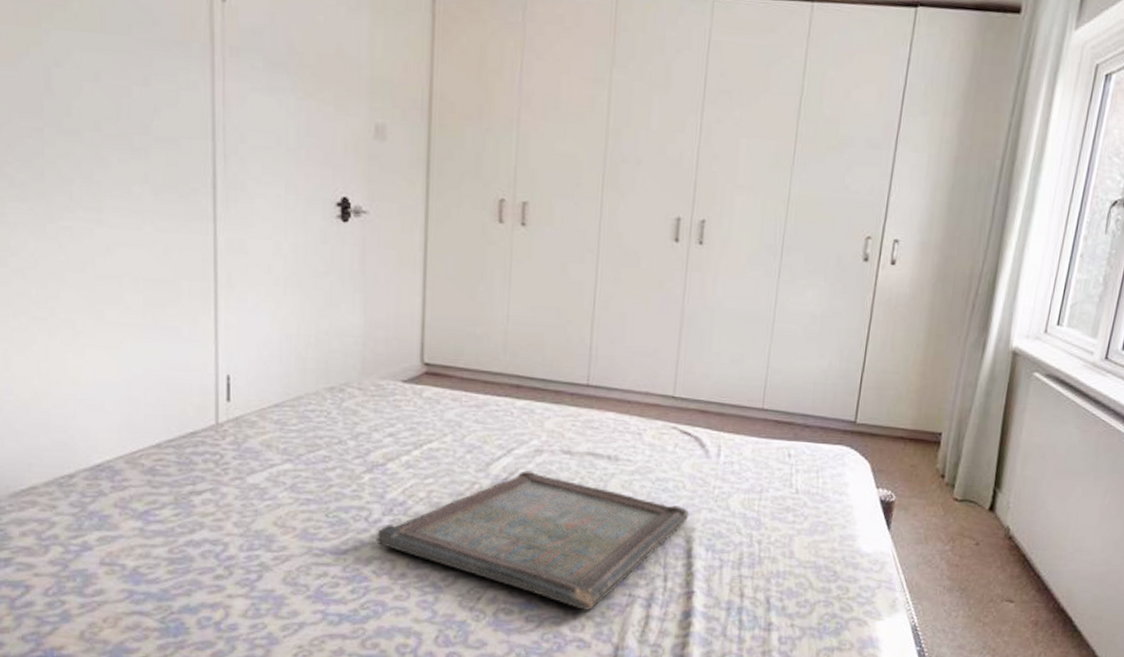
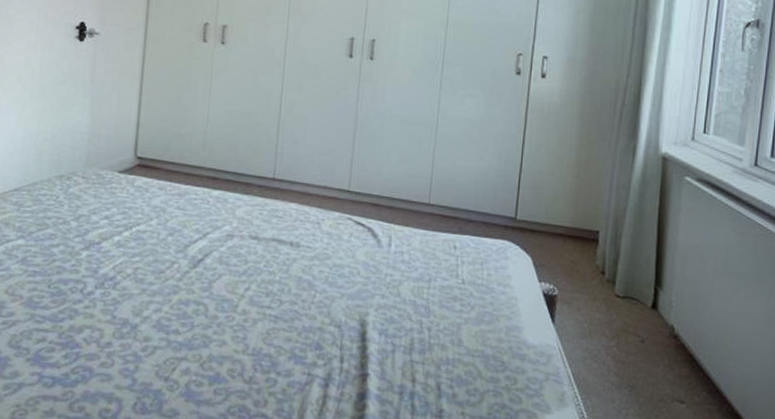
serving tray: present [375,470,690,610] -> none [88,253,364,387]

